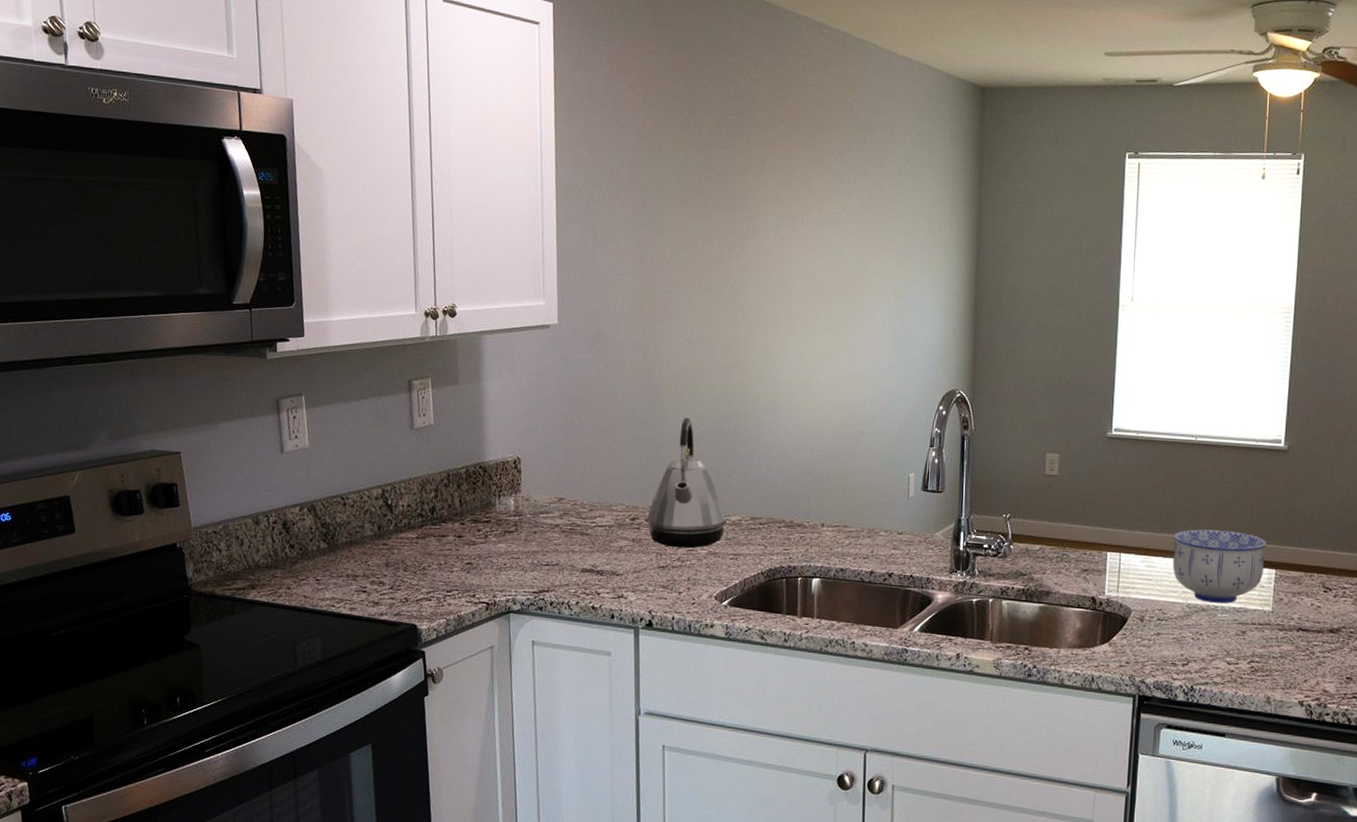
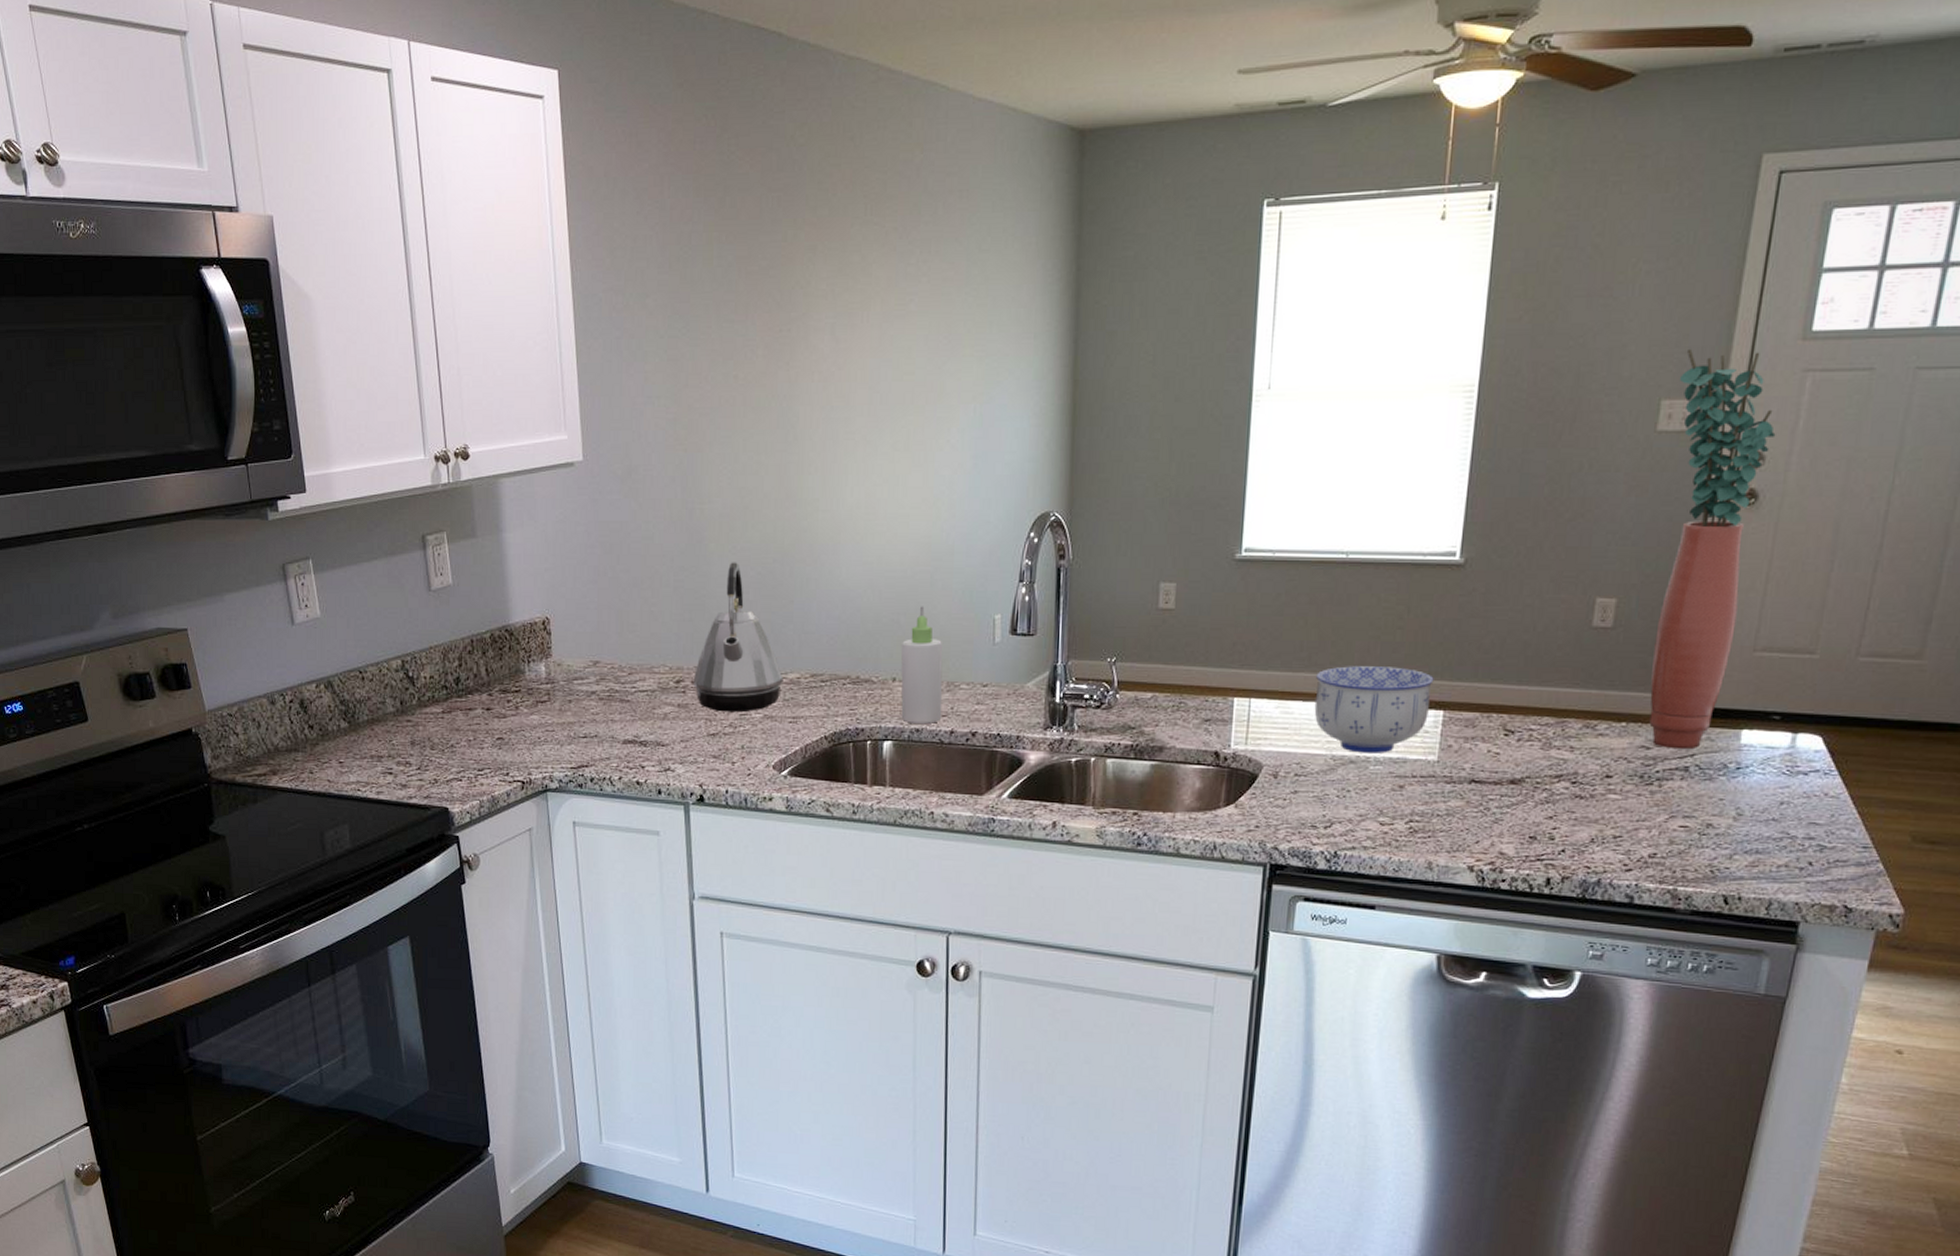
bottle: none [828,463,865,565] -> present [901,606,943,725]

